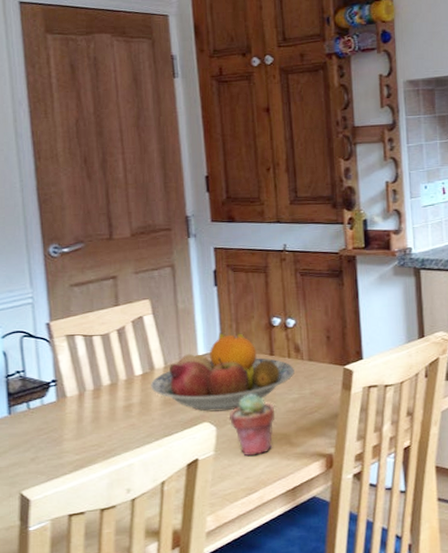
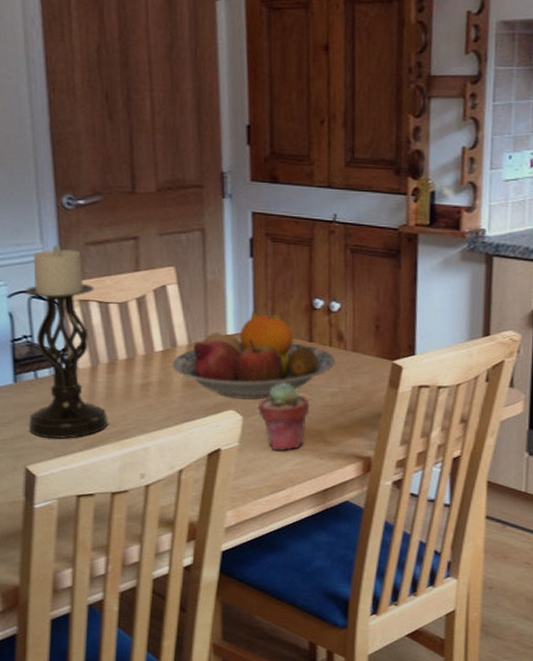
candle holder: none [16,289,96,464] -> present [24,245,109,440]

